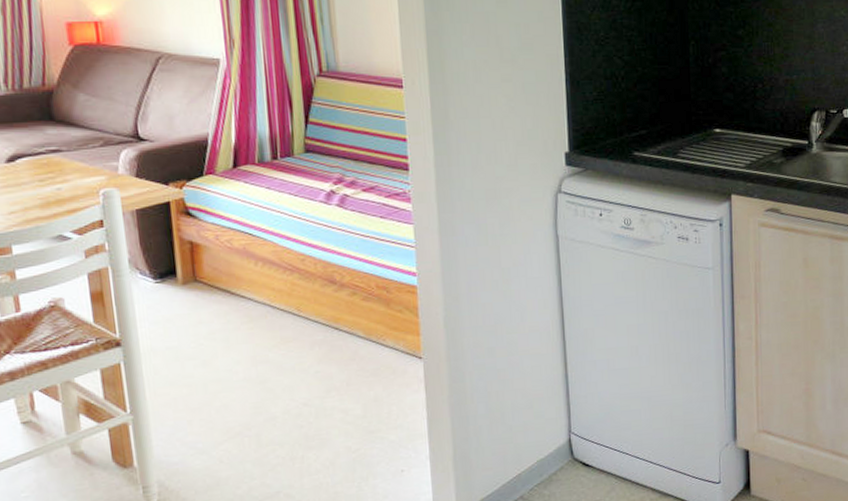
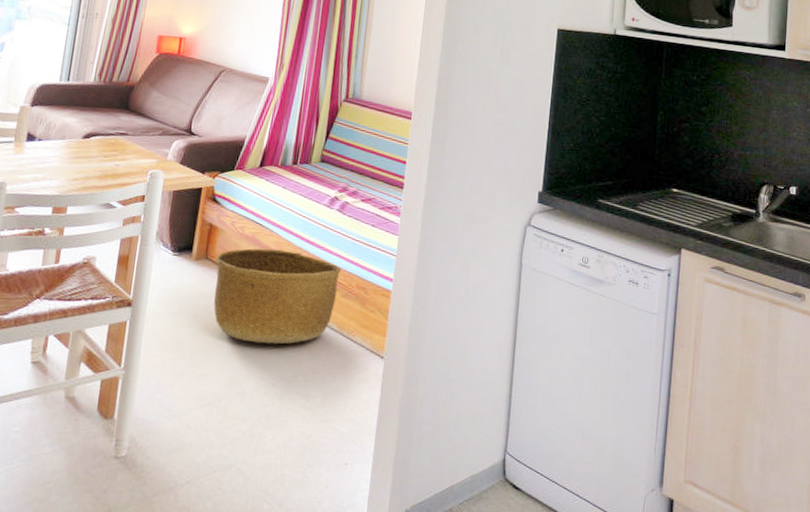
basket: none [206,258,356,364] -> present [213,248,342,344]

